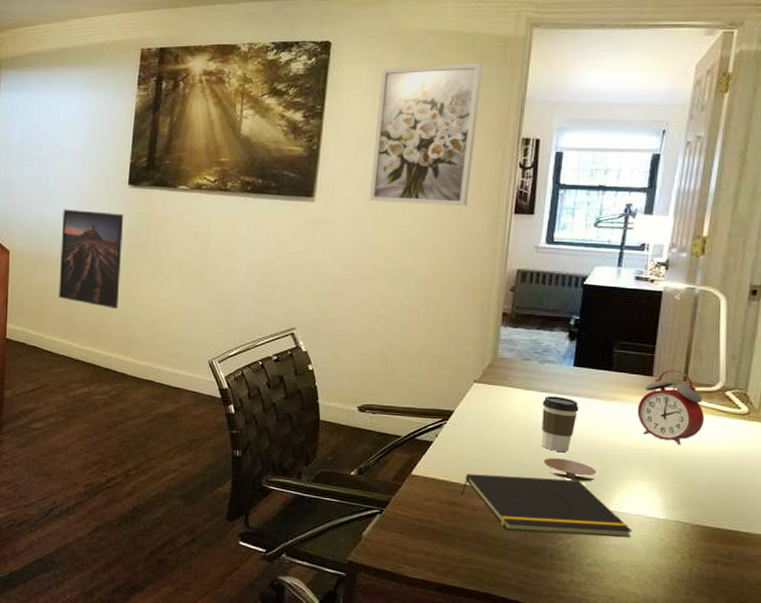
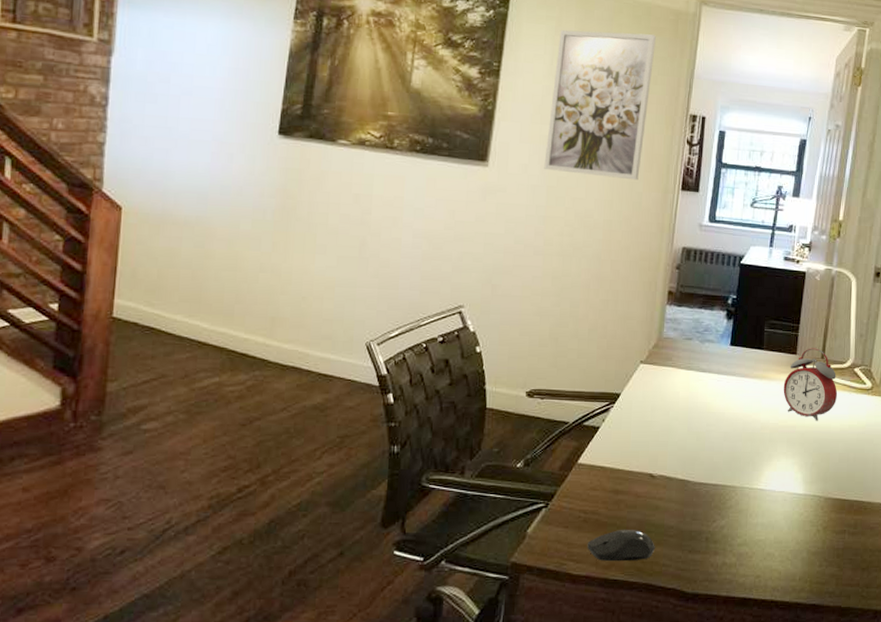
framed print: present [59,209,124,309] -> none [185,159,272,282]
computer mouse: none [423,540,495,570] -> present [587,530,655,562]
notepad: present [461,474,633,537] -> none [625,459,777,516]
coffee cup: present [541,396,579,452] -> none [700,376,734,432]
coaster: present [544,458,597,482] -> none [702,439,748,461]

